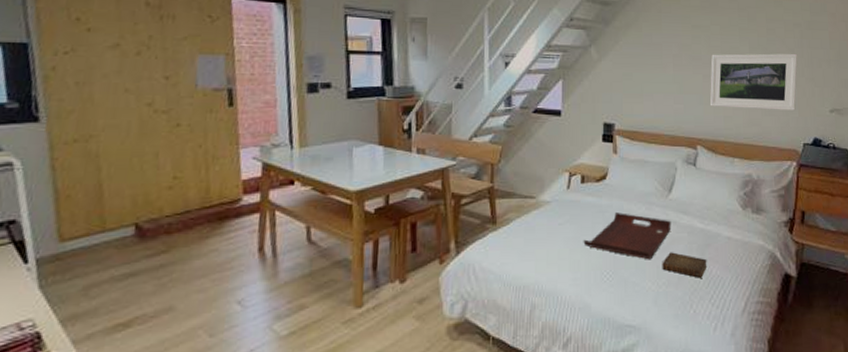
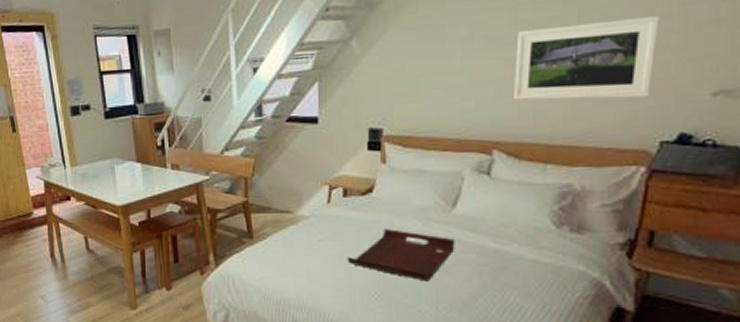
book: present [662,252,707,278] -> none [442,274,503,305]

